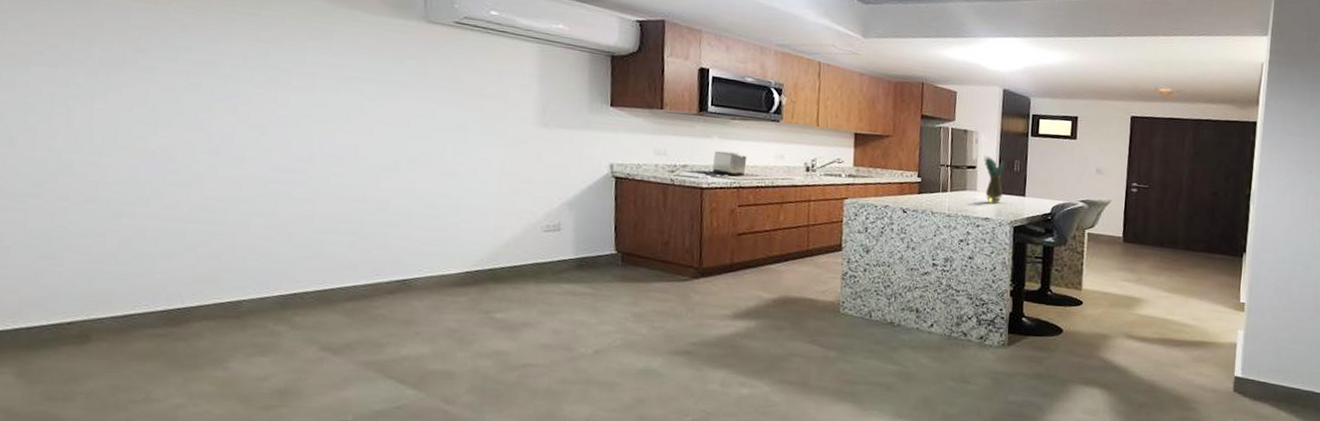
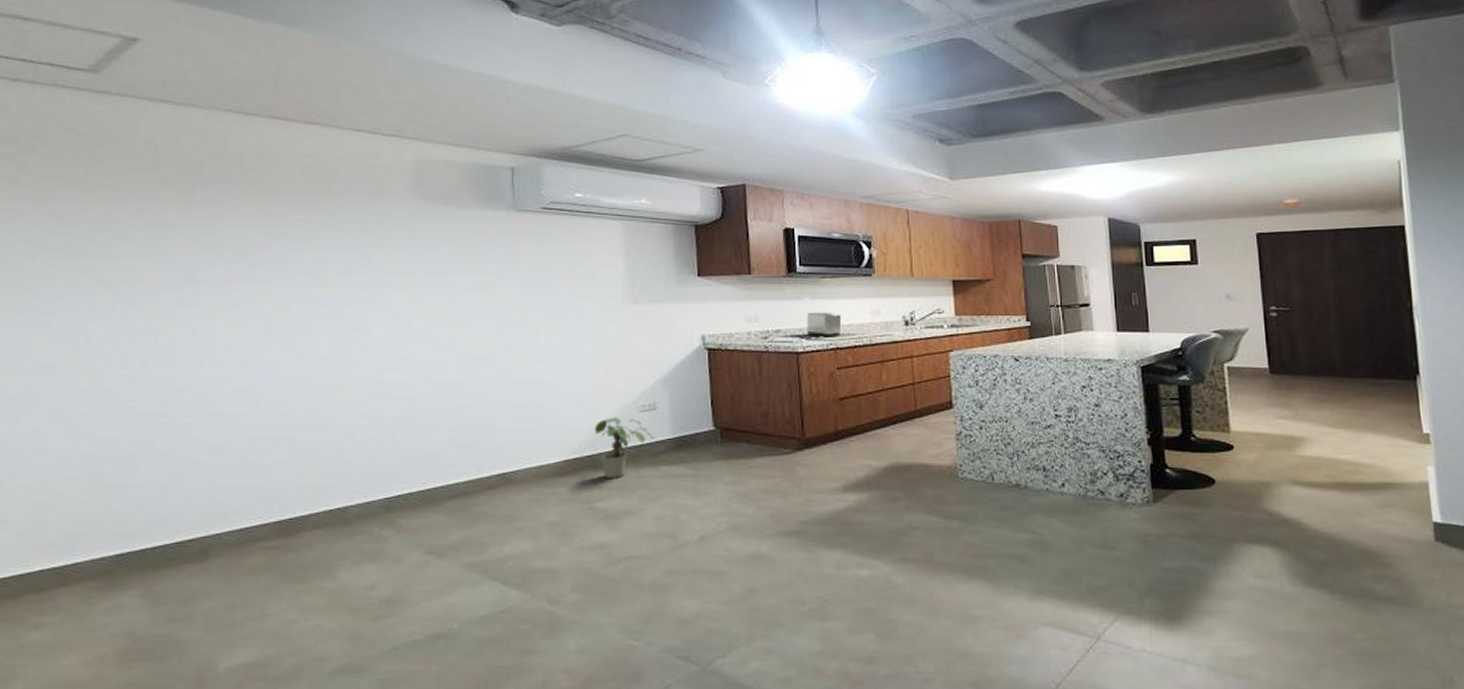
potted plant: none [498,233,556,293] -> present [595,416,654,480]
vase: present [984,155,1005,204] -> none [1097,290,1123,342]

